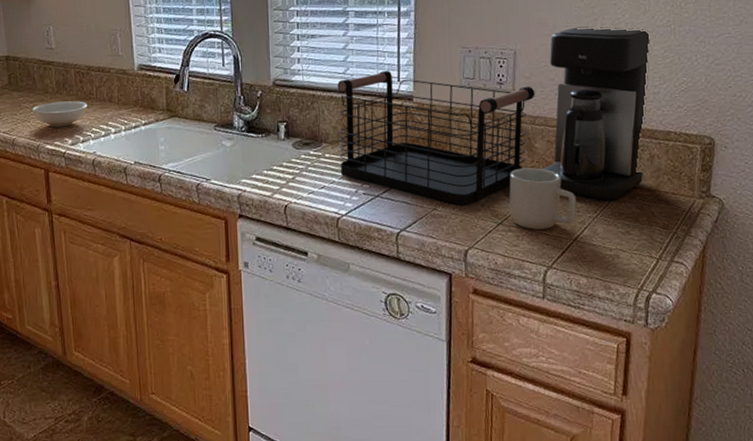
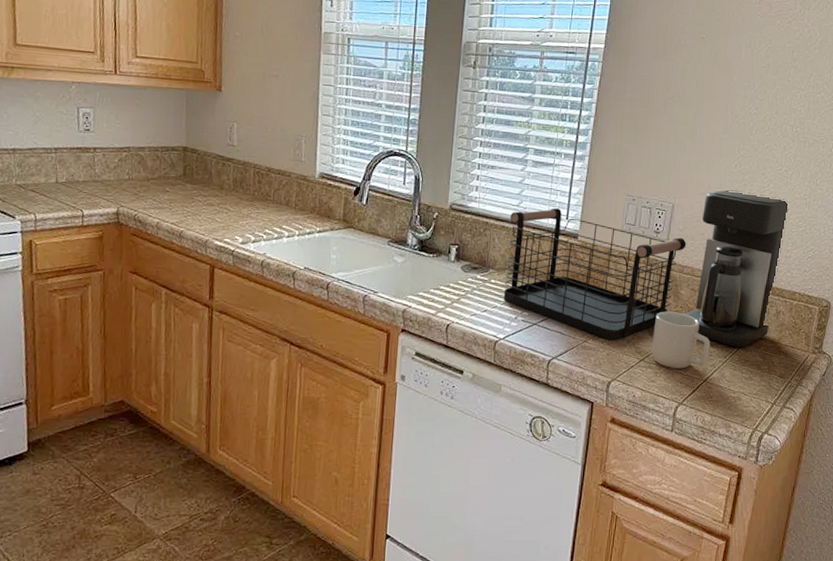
bowl: present [32,101,88,128] -> none [205,199,263,225]

